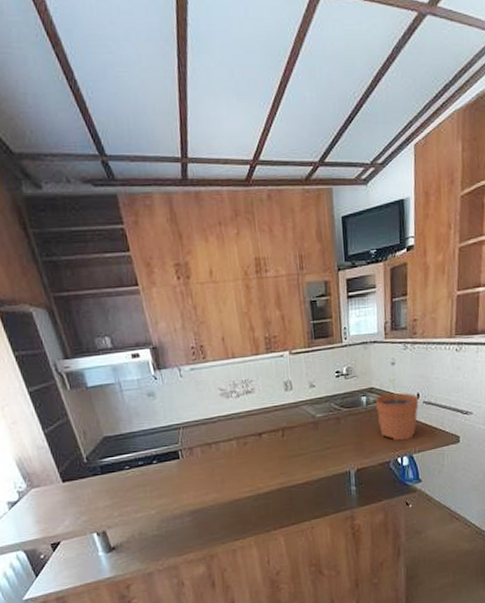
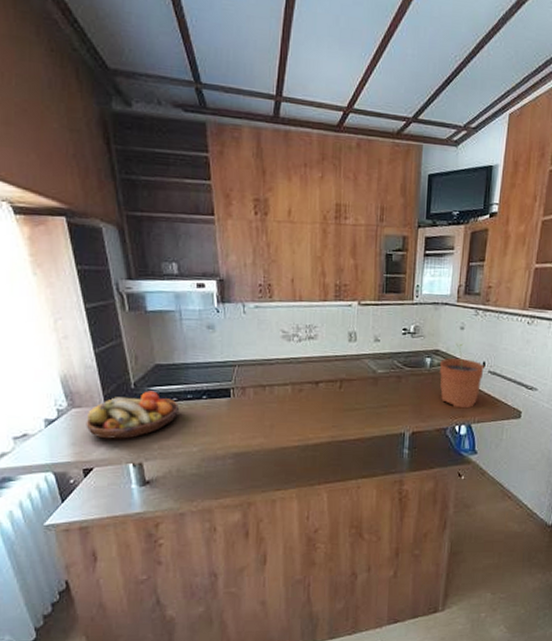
fruit bowl: none [46,462,132,514] -> present [86,391,179,439]

